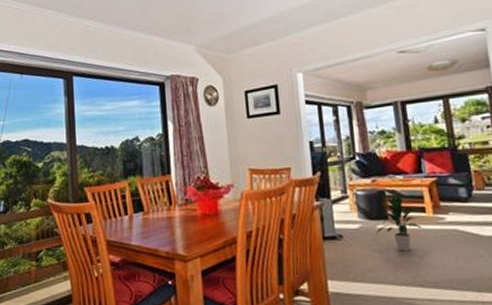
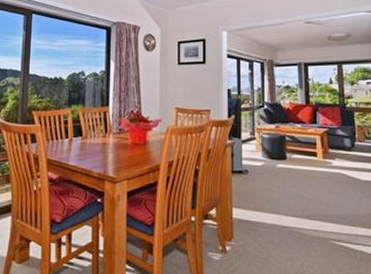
indoor plant: present [376,195,424,252] -> none [276,140,315,188]

